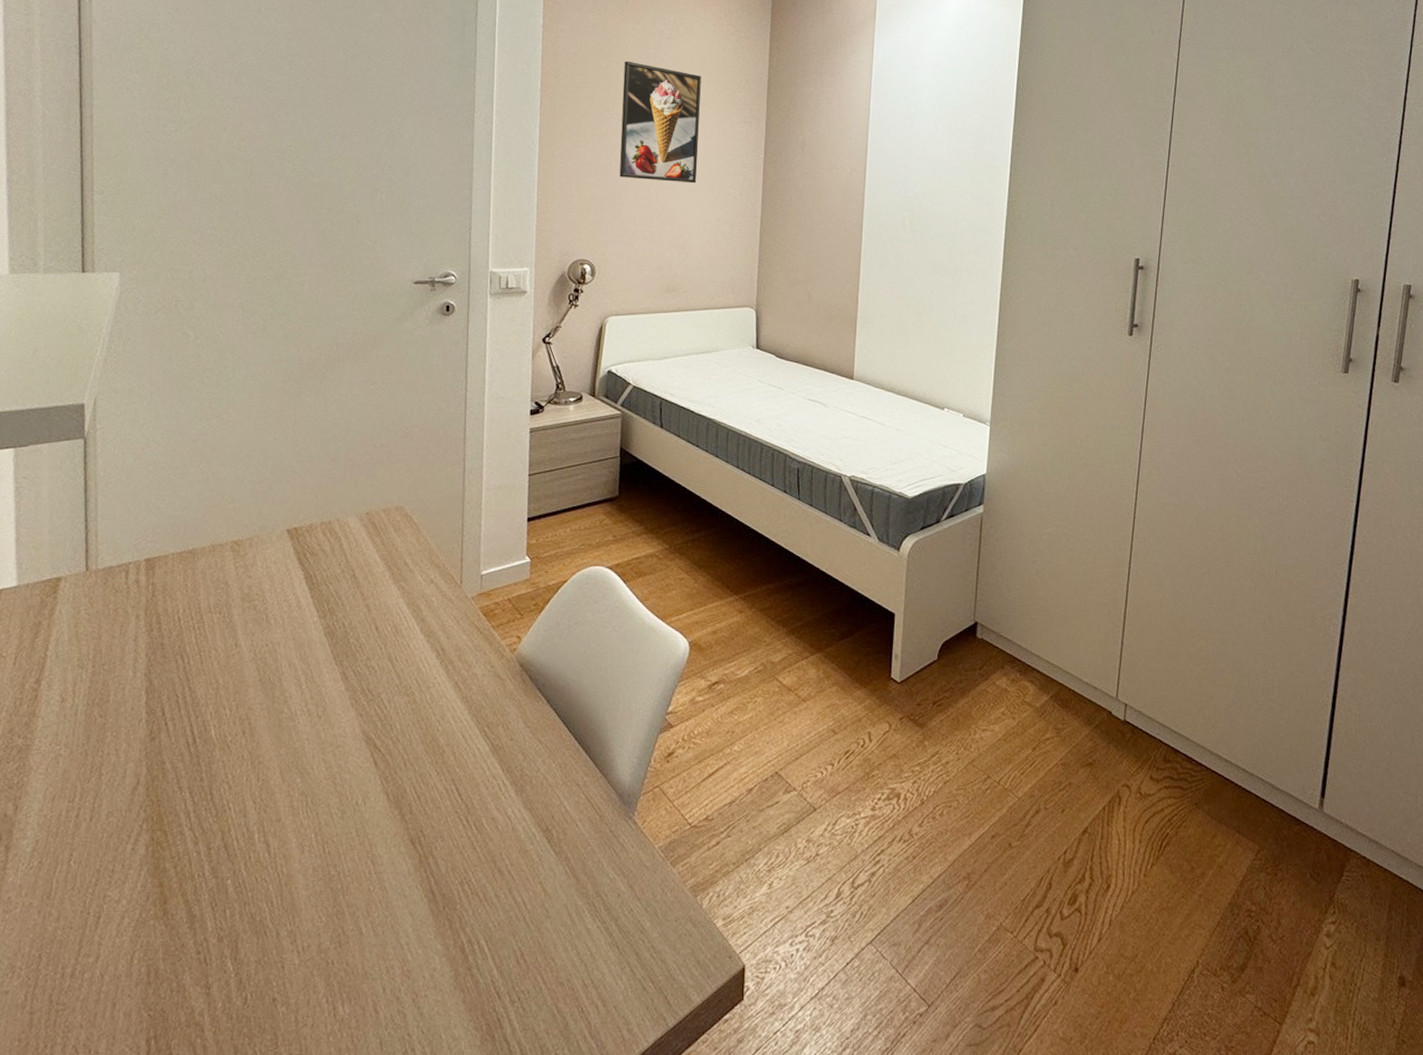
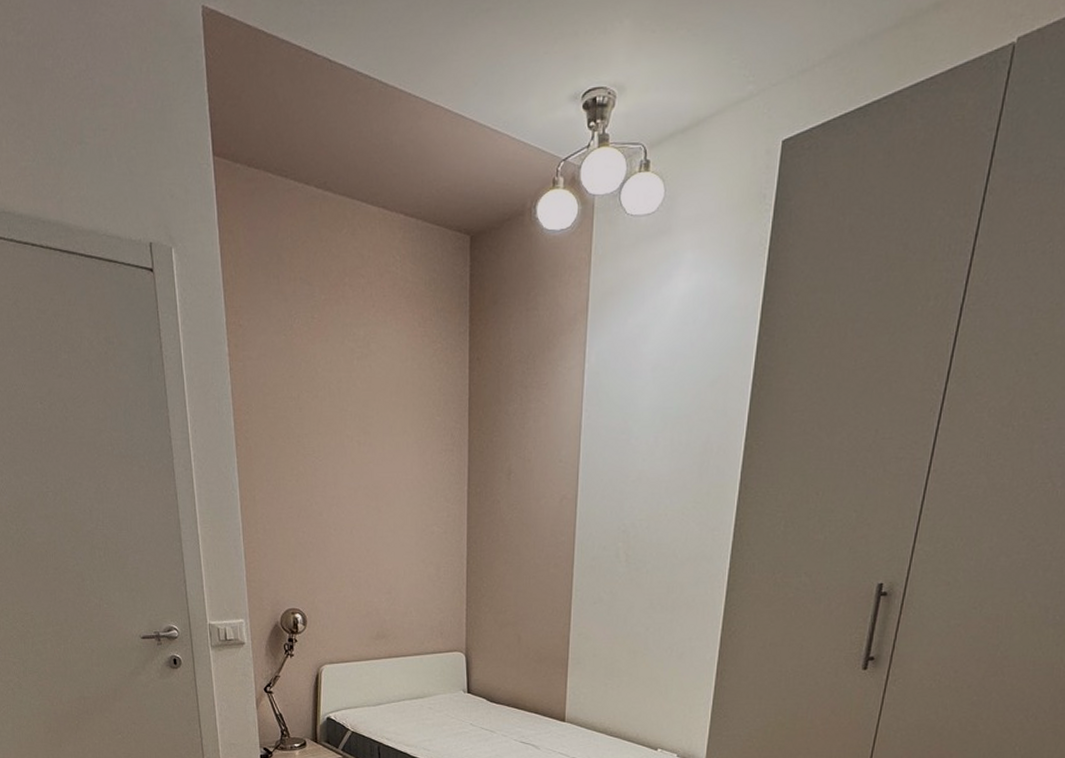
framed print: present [619,60,701,184] -> none [316,388,399,523]

